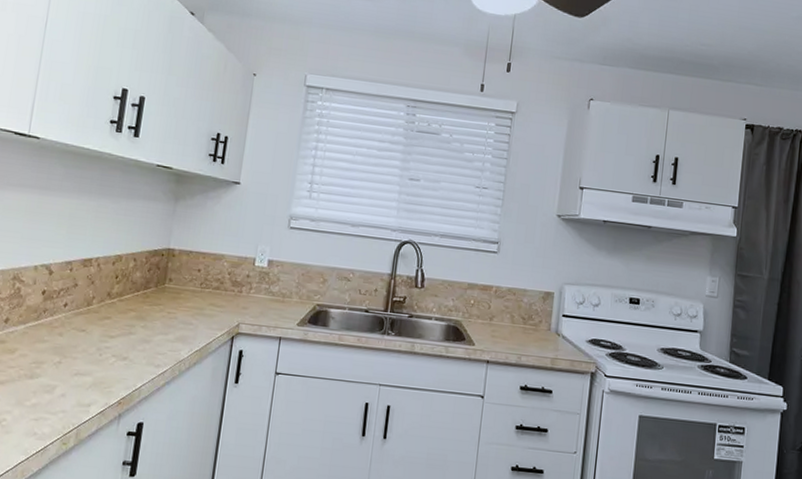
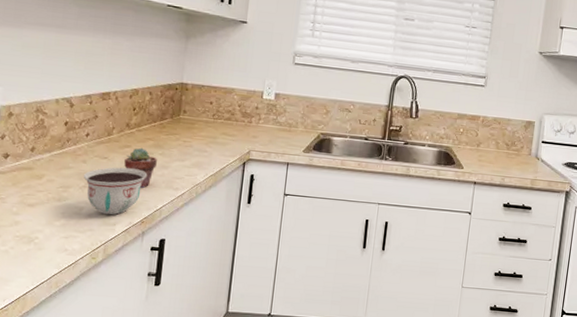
bowl: none [58,341,128,395] -> present [83,167,148,215]
potted succulent: none [103,319,139,365] -> present [124,147,157,188]

